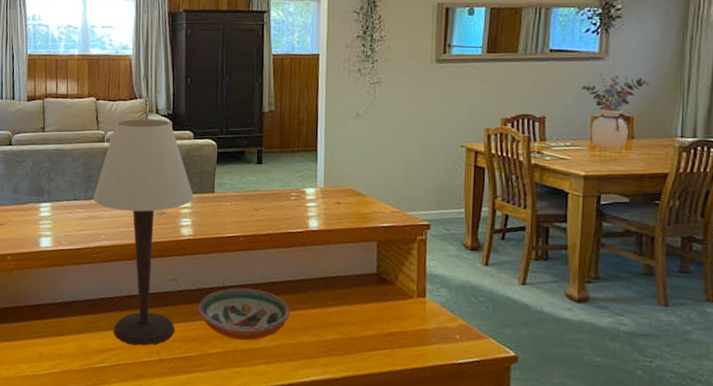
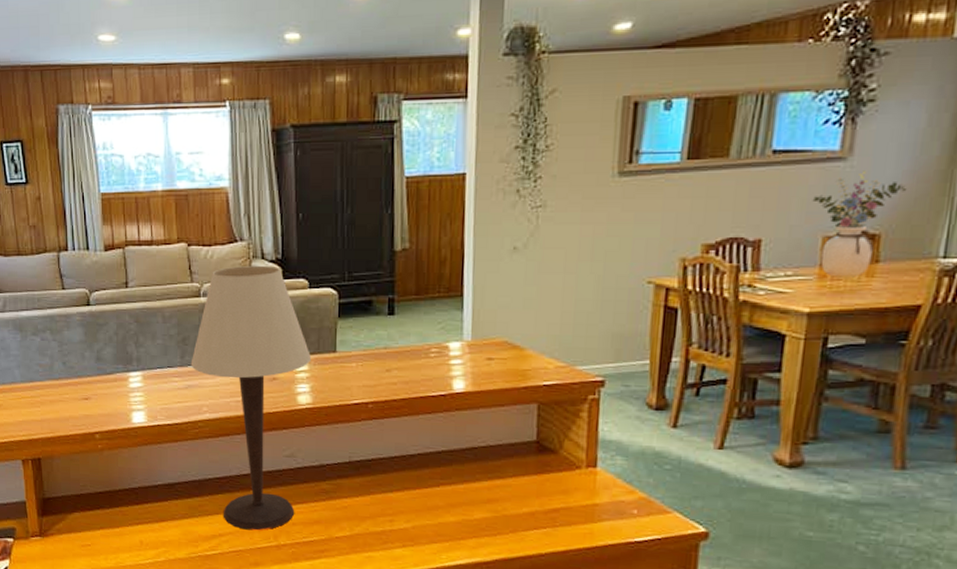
decorative bowl: present [197,288,290,341] -> none [320,462,431,523]

